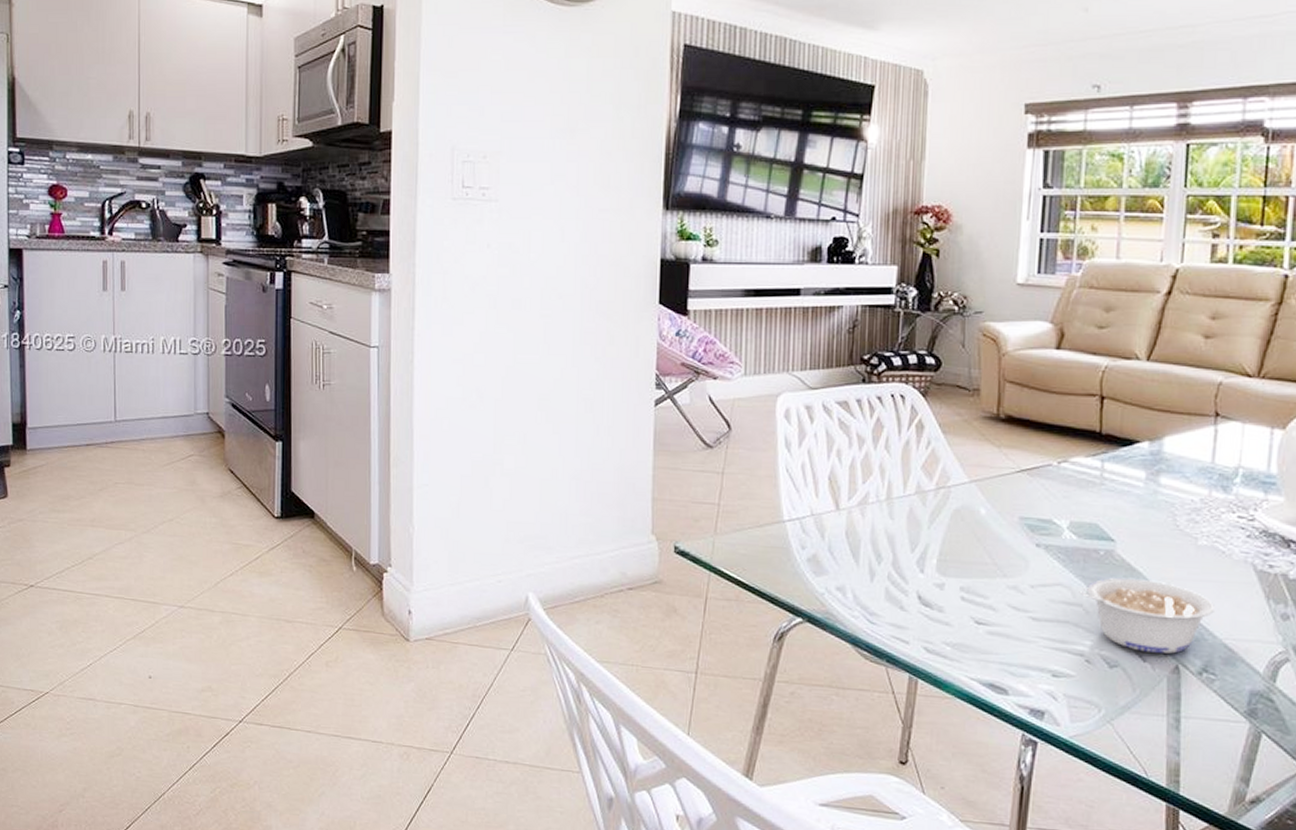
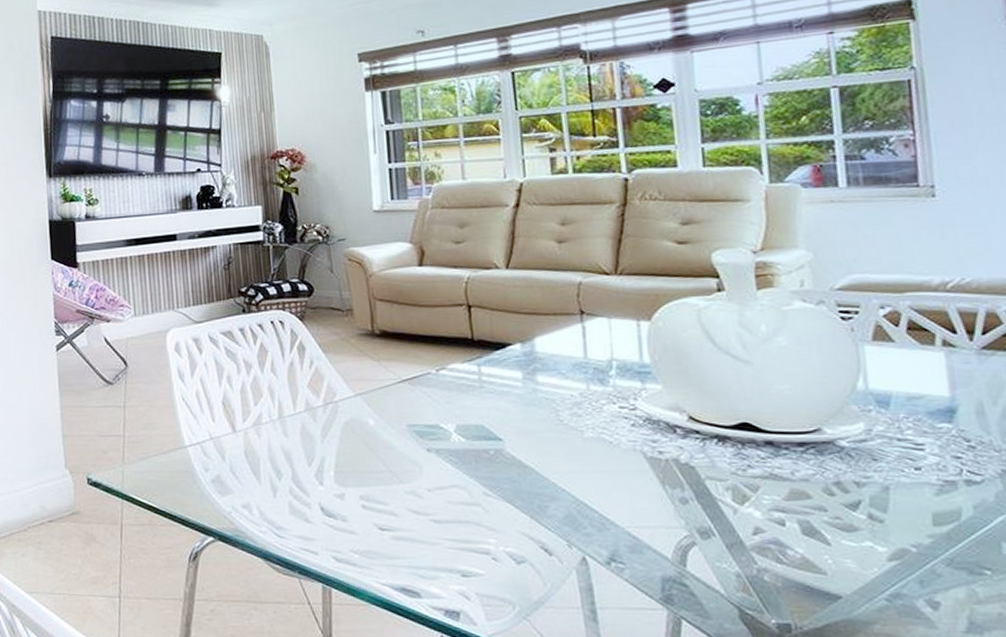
legume: present [1080,577,1214,654] -> none [477,474,612,546]

